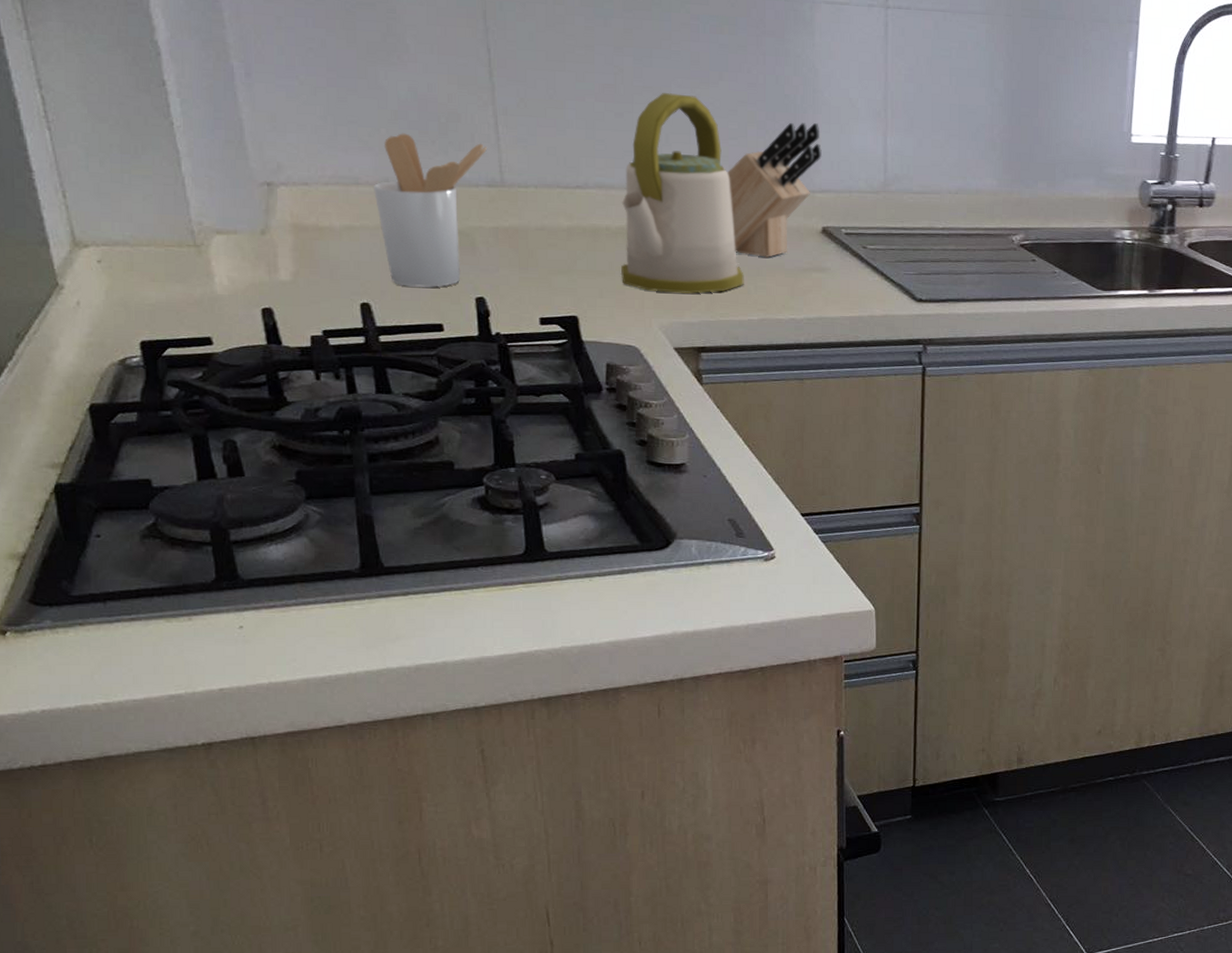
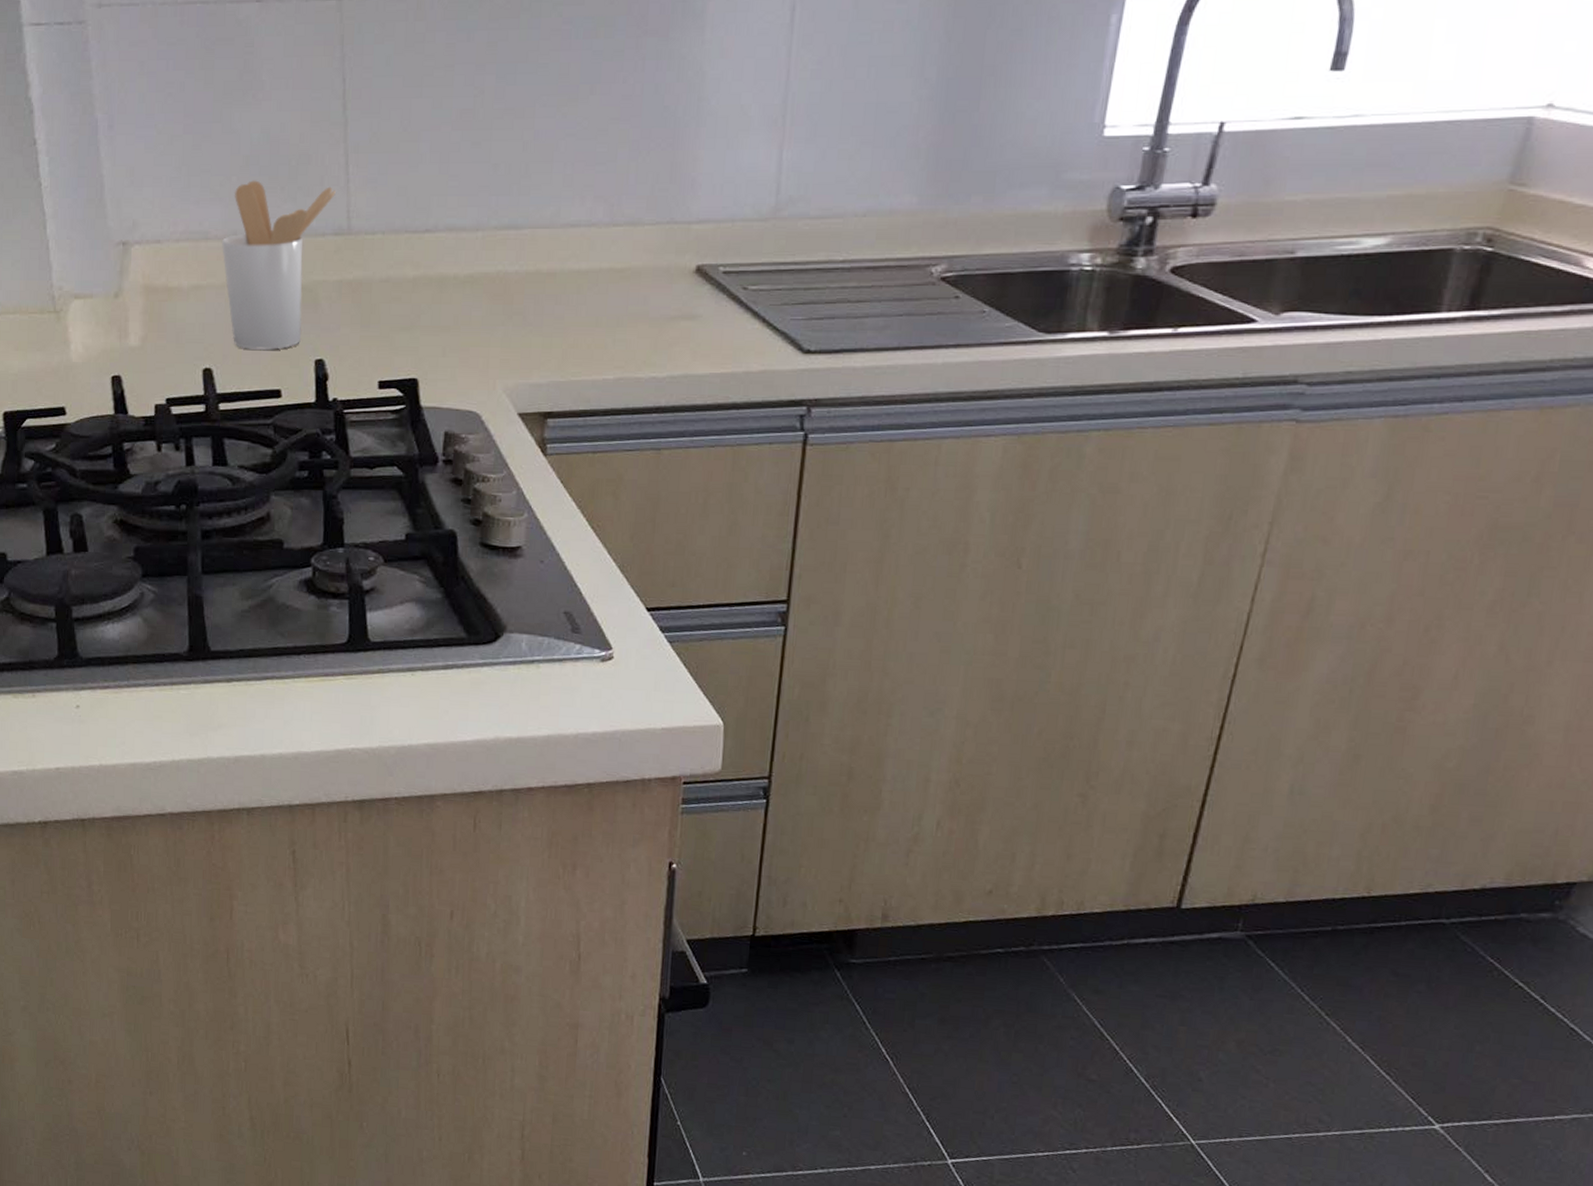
kettle: present [620,93,744,294] -> none [466,114,602,350]
knife block: present [727,122,822,258] -> none [591,137,703,305]

